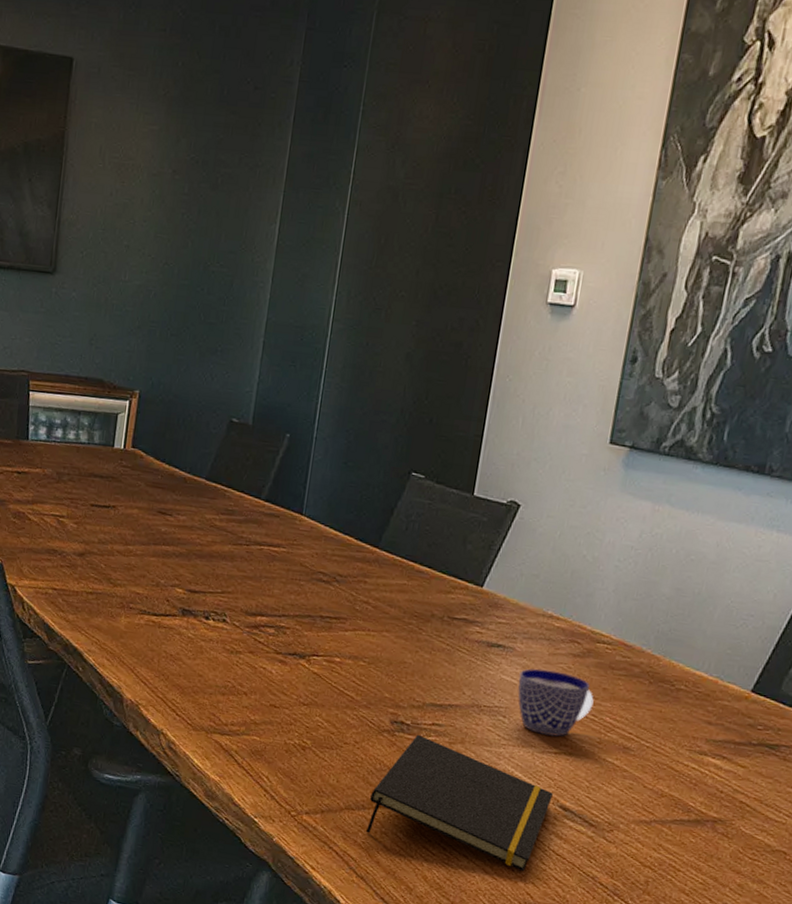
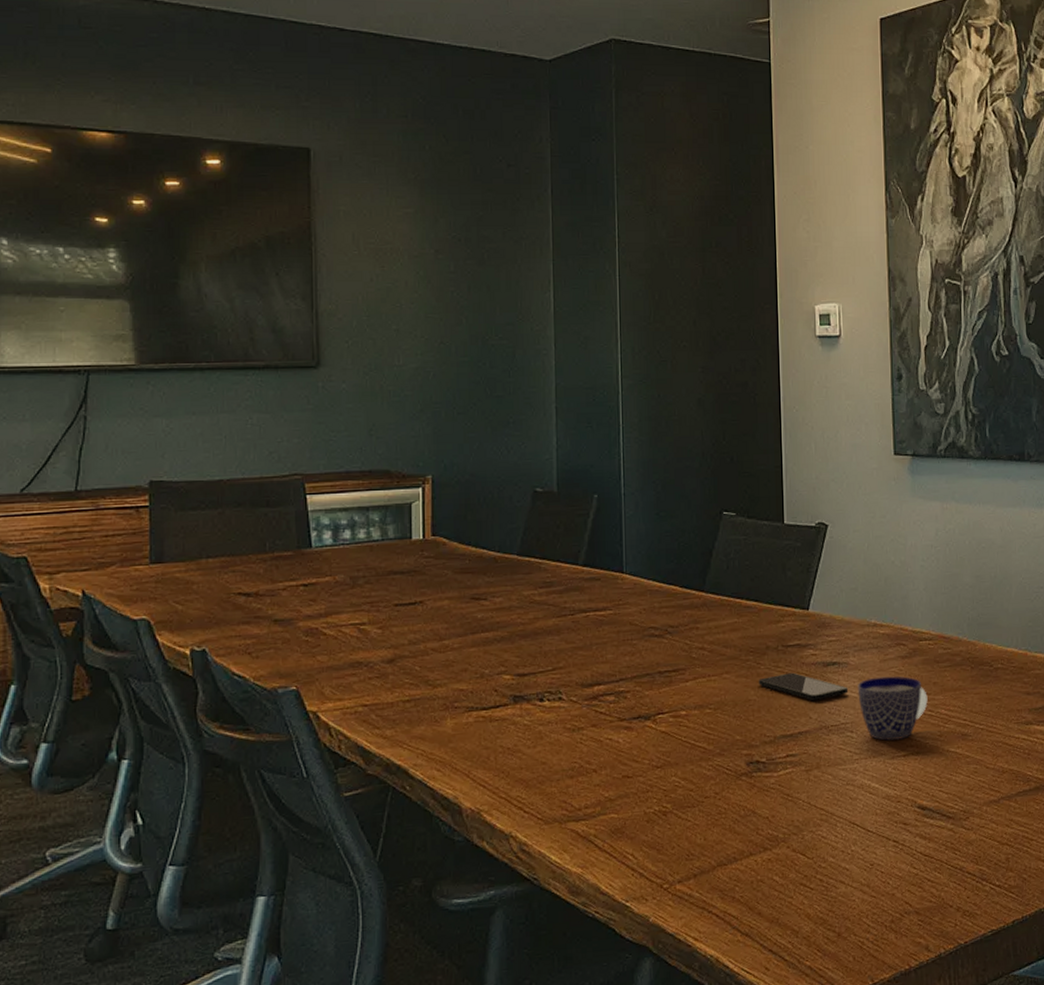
notepad: present [365,734,553,872] -> none [740,769,910,886]
smartphone: none [417,644,510,679] -> present [758,672,849,701]

